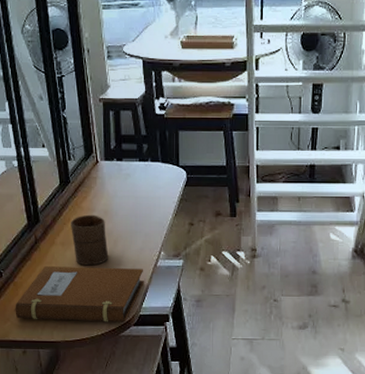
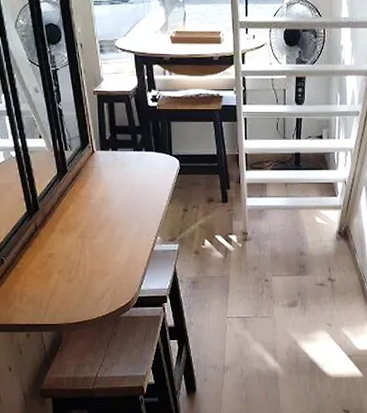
notebook: present [14,266,144,323] -> none [16,252,142,305]
cup: present [71,214,109,266] -> none [69,202,107,251]

